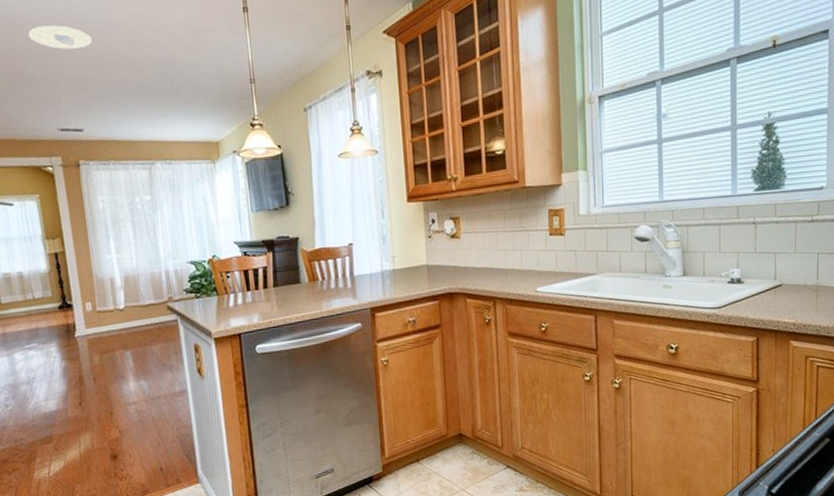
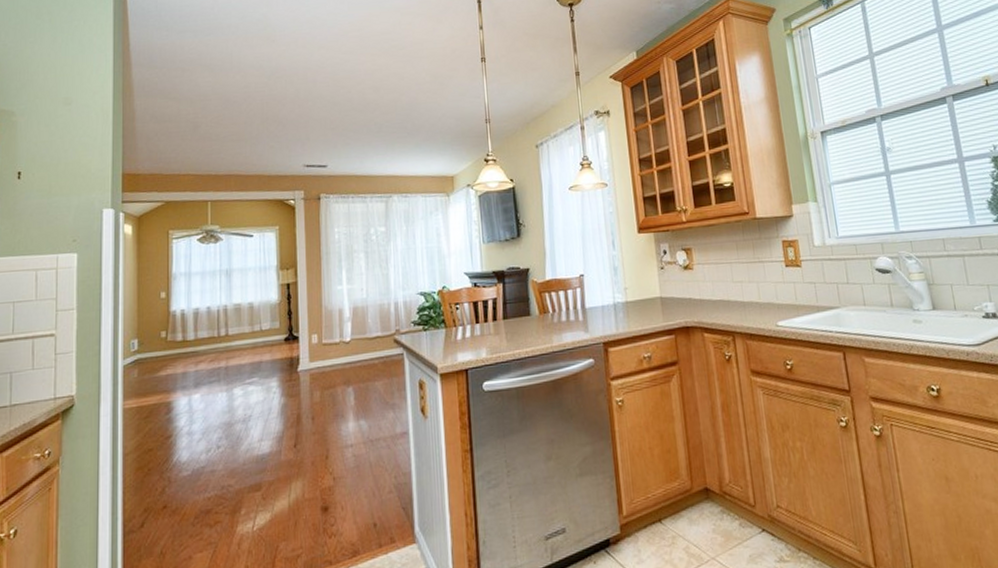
recessed light: present [28,25,92,50] -> none [287,75,343,96]

